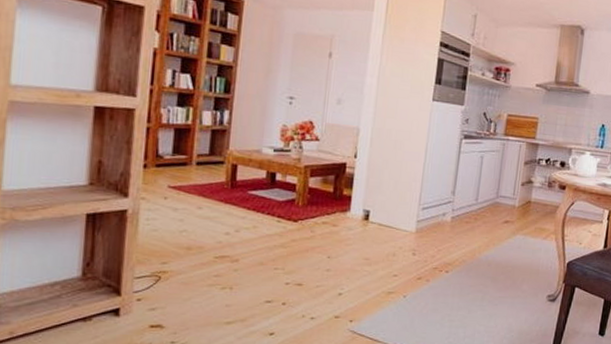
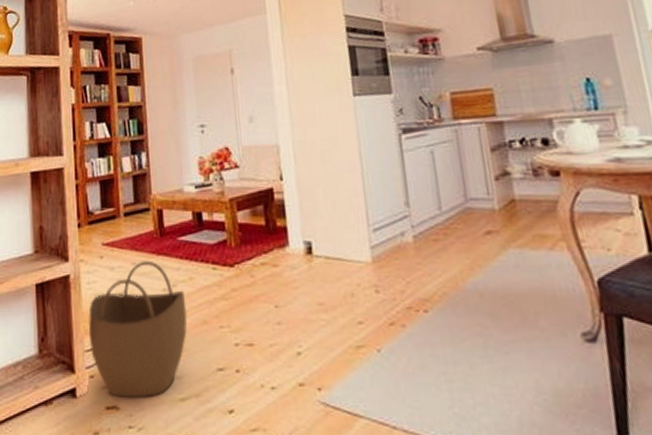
woven basket: none [140,206,246,320] -> present [88,260,188,399]

